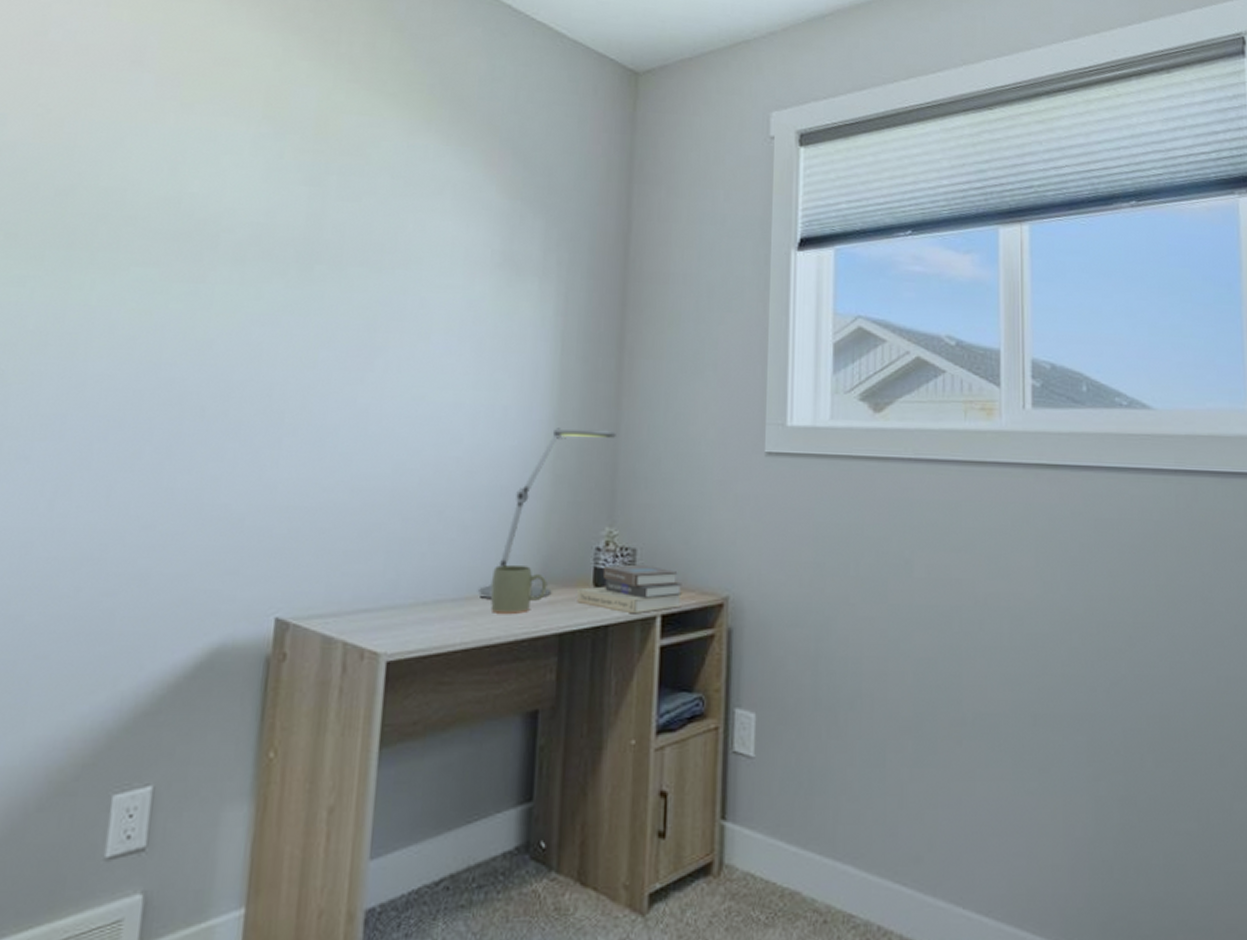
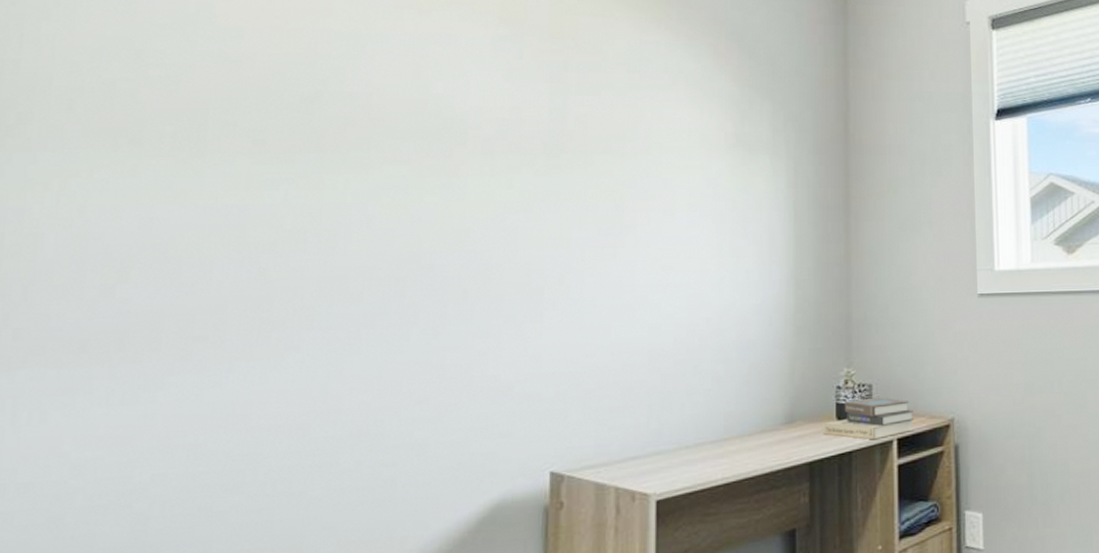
desk lamp: present [478,428,616,600] -> none [735,284,848,439]
mug: present [490,565,548,614] -> none [745,407,796,450]

